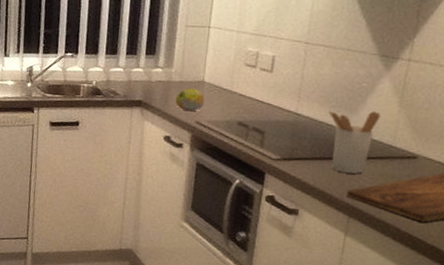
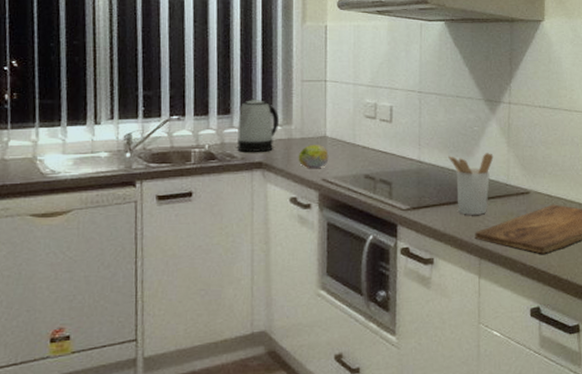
kettle: none [121,42,161,92] -> present [237,100,279,153]

